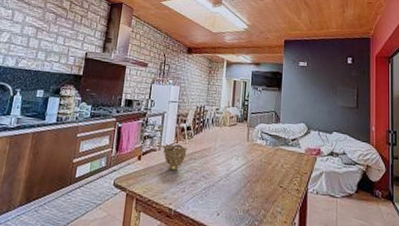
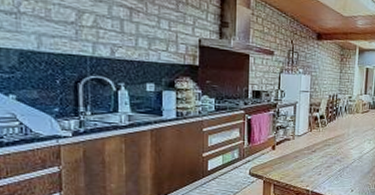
decorative bowl: present [163,144,187,171] -> none [297,133,321,157]

